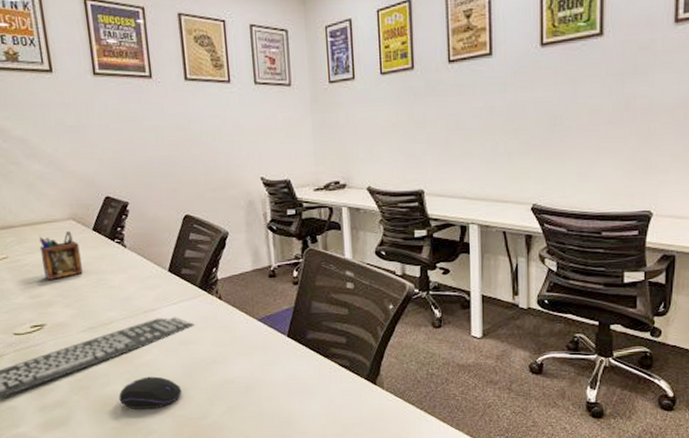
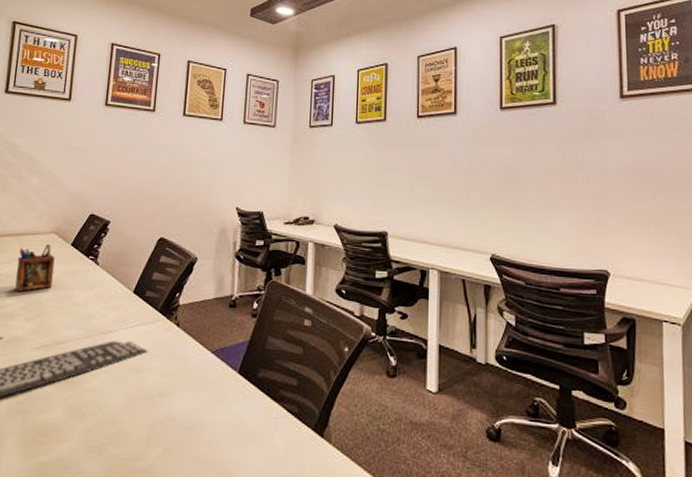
computer mouse: present [118,376,182,409] -> none [54,405,121,444]

